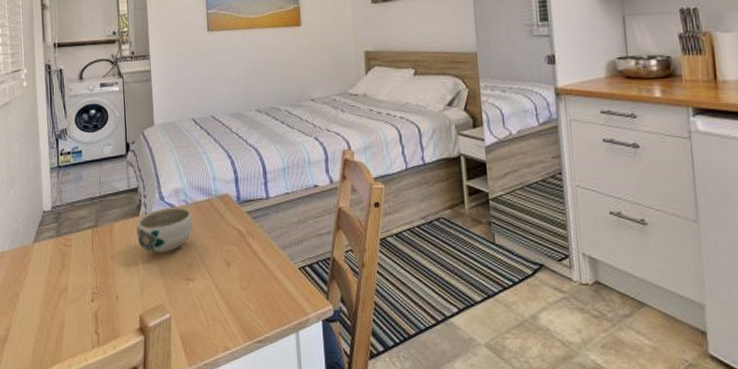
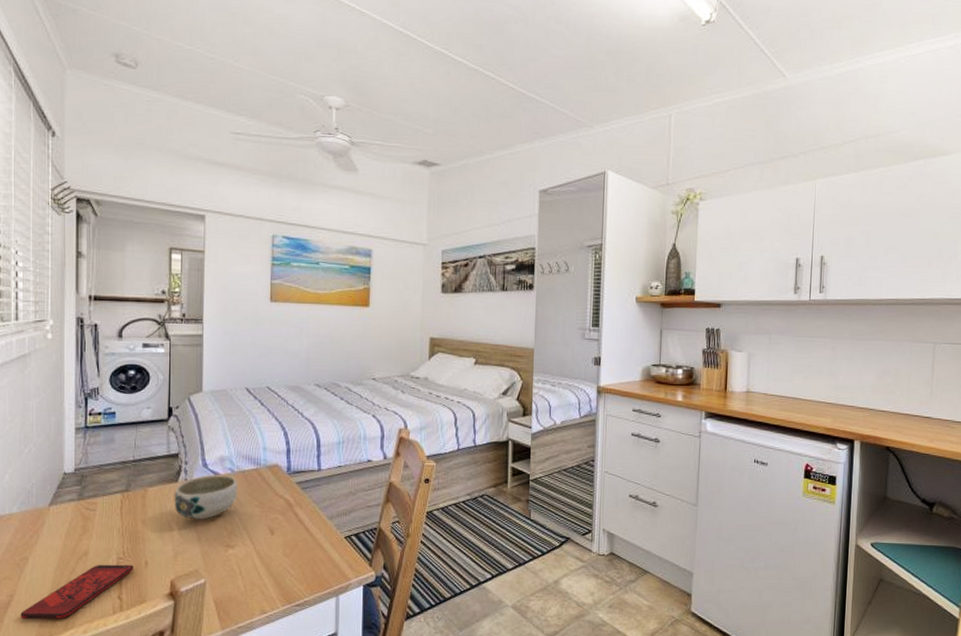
smartphone: none [16,299,107,353] -> present [20,564,134,620]

